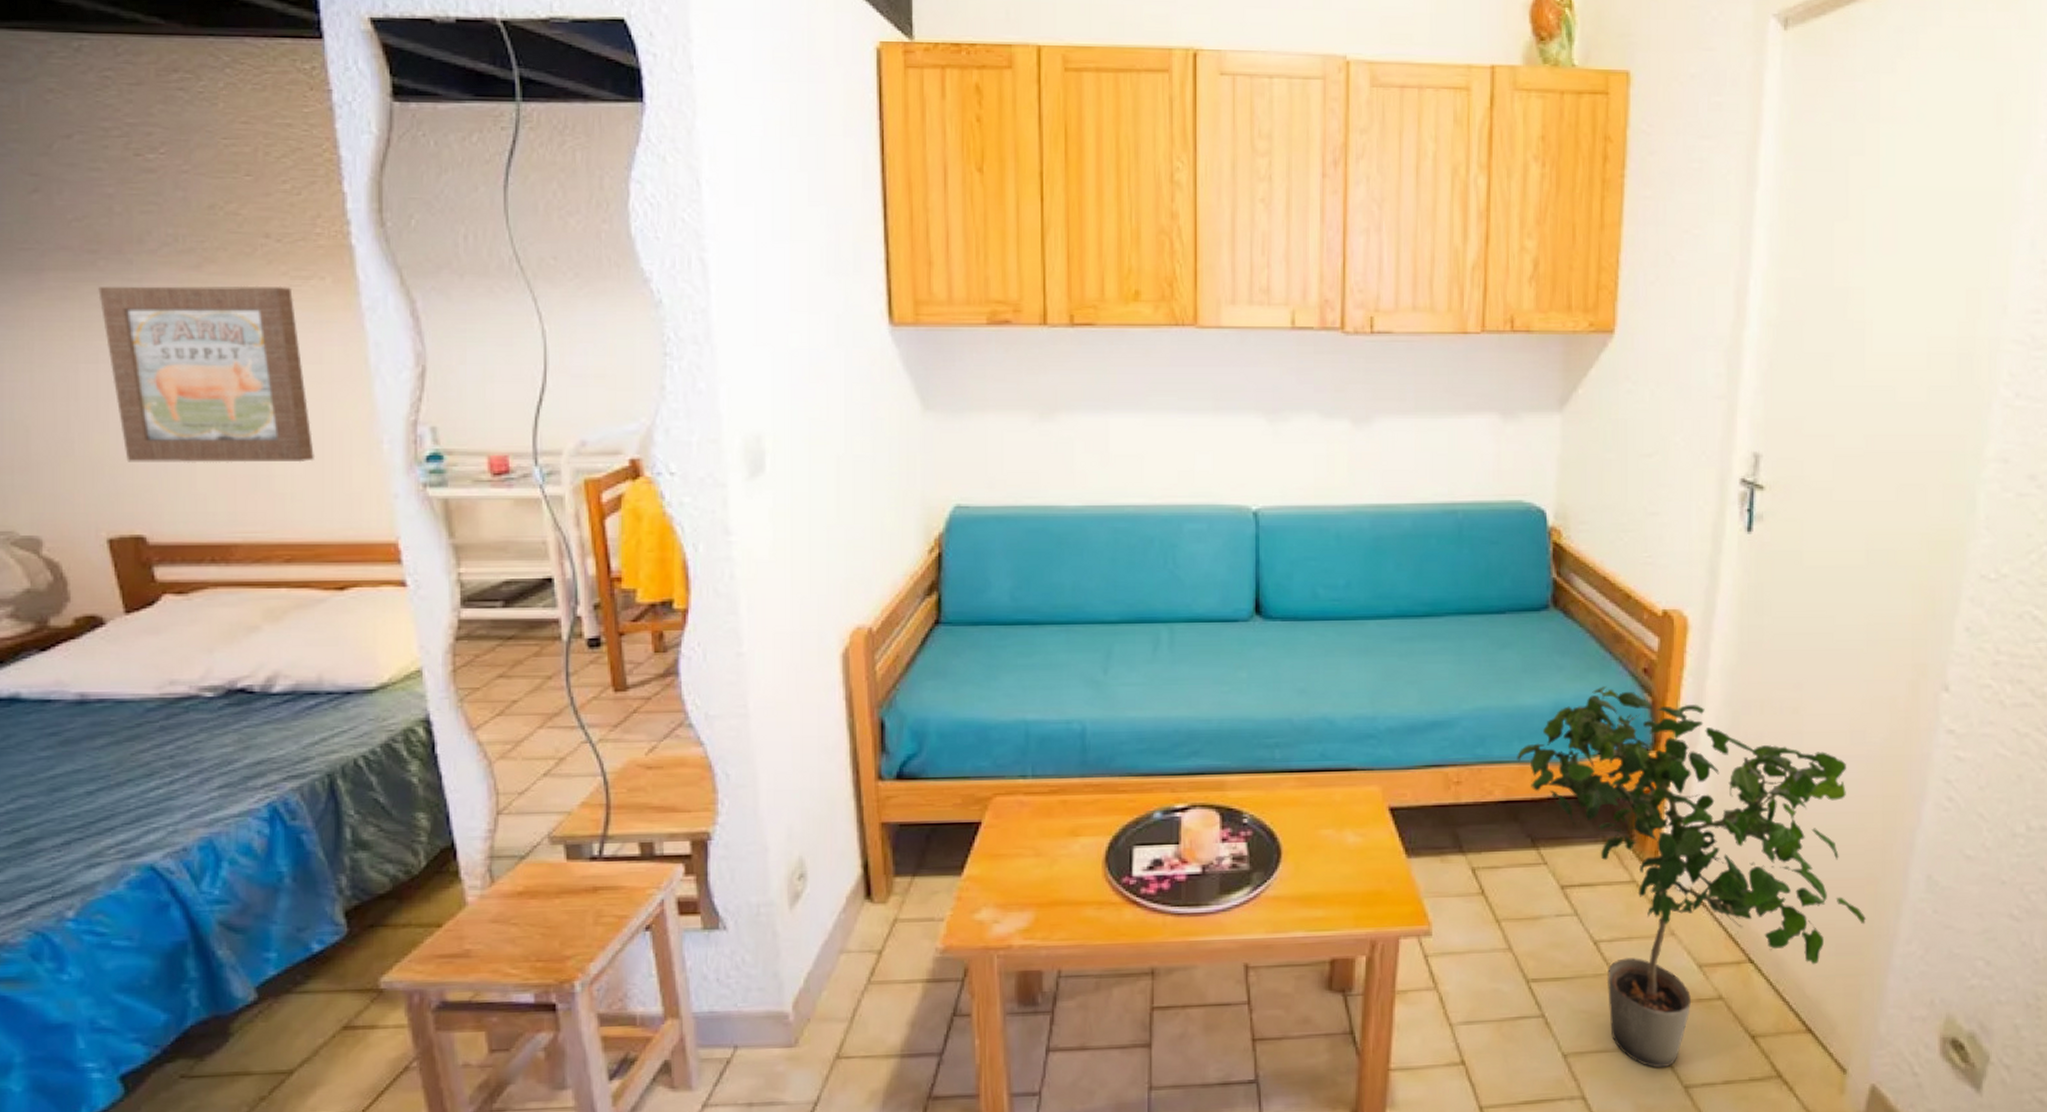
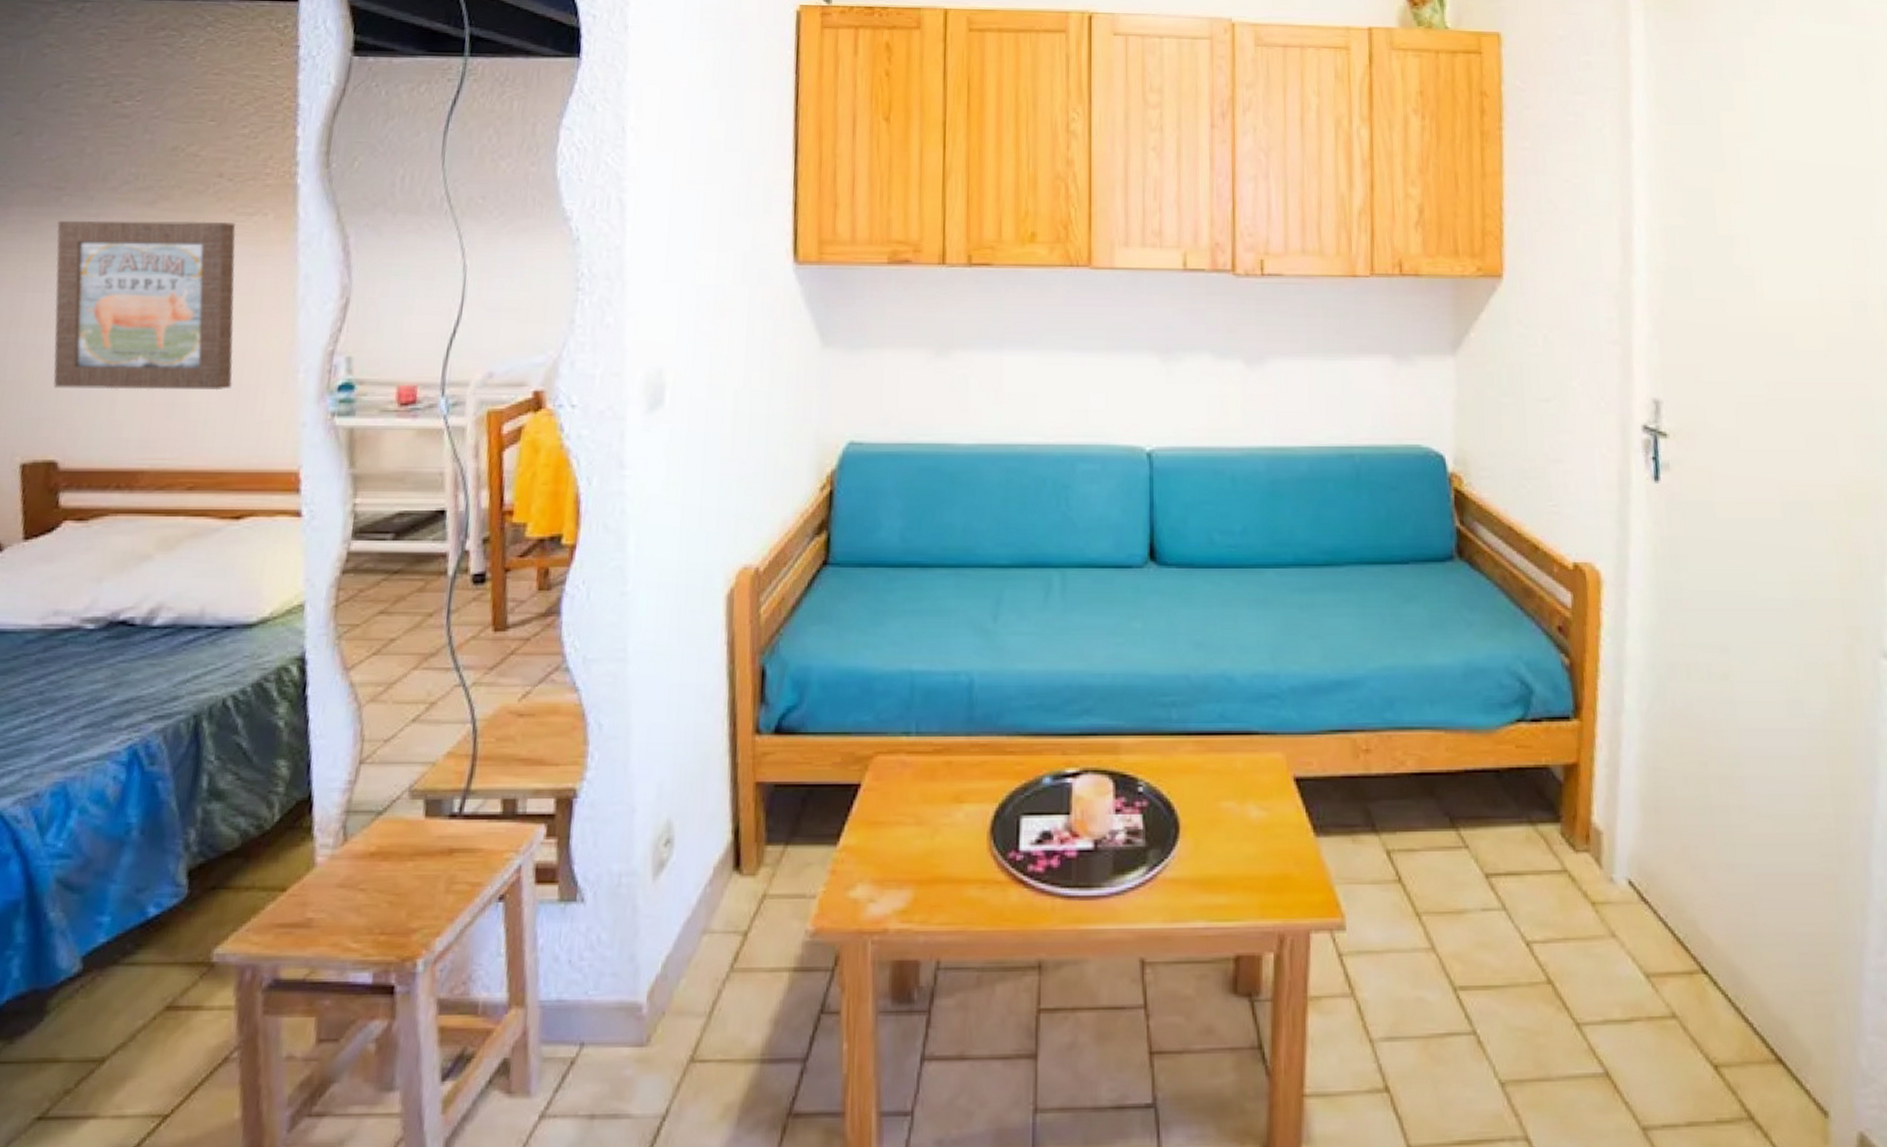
potted plant: present [1517,686,1867,1069] -> none [1429,645,1830,1104]

